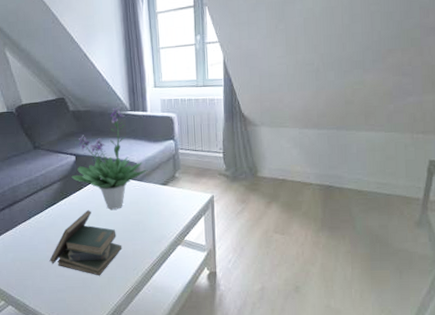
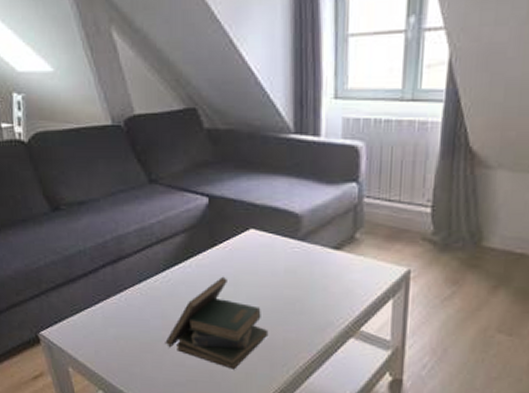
potted plant: present [71,106,148,210] -> none [201,126,314,279]

